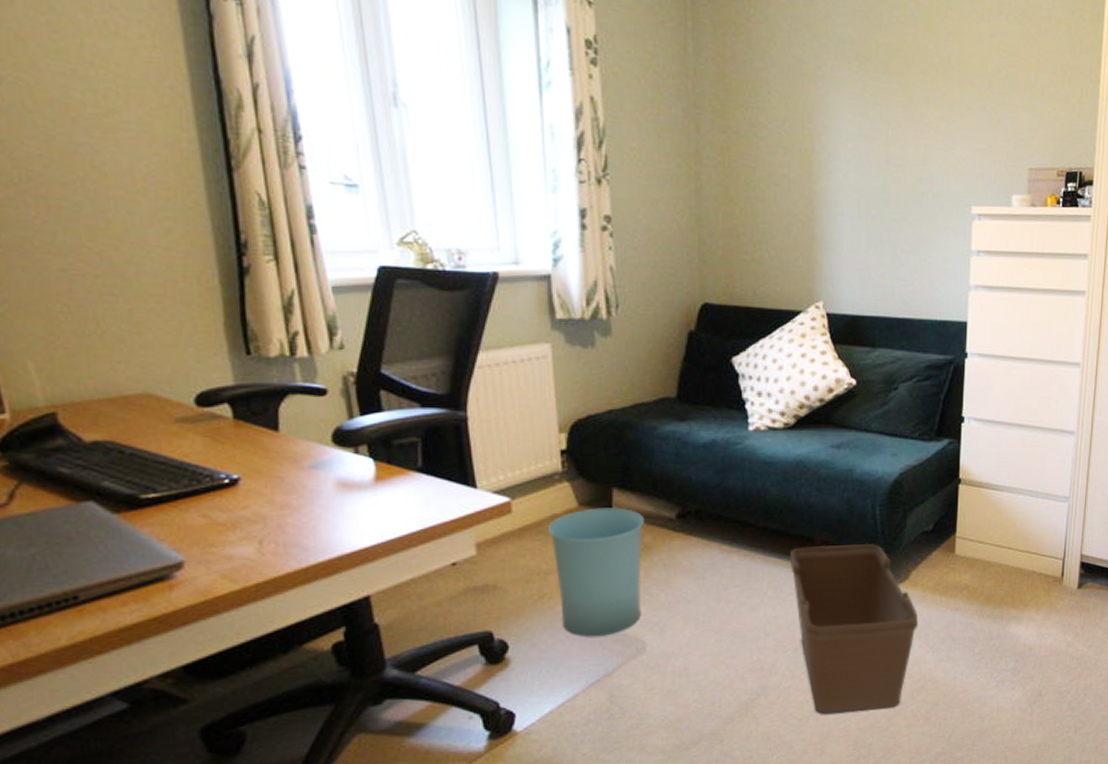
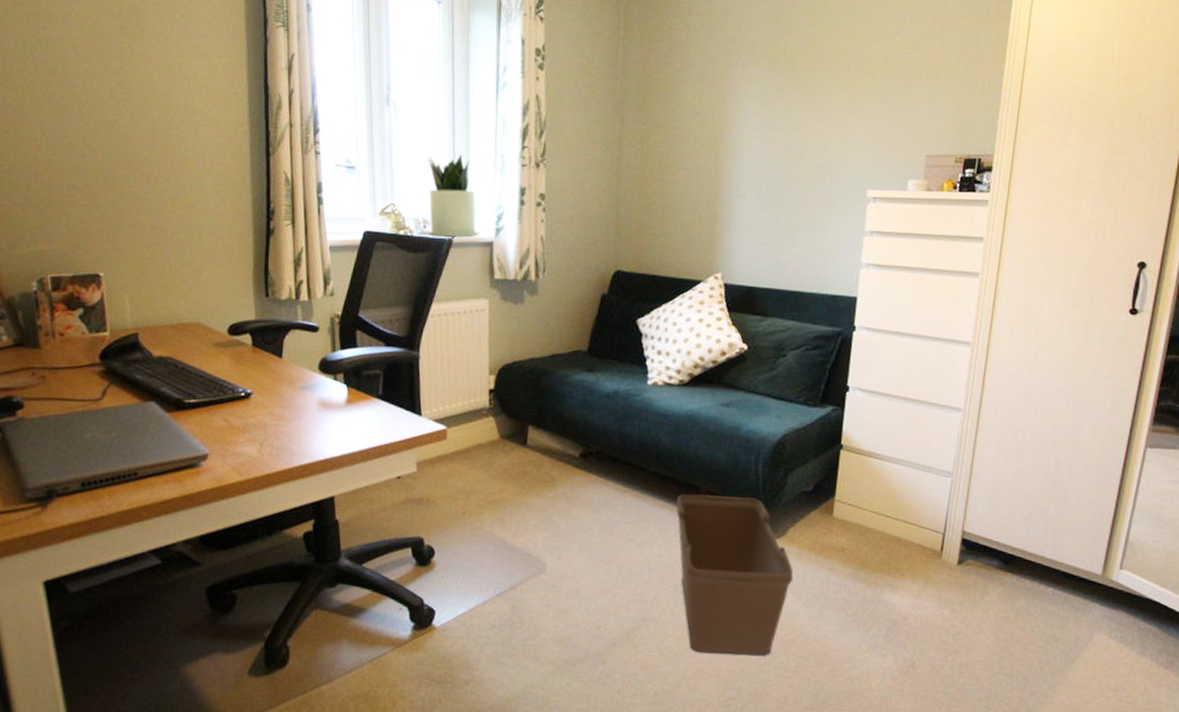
planter: none [456,170,534,272] -> present [426,155,481,238]
waste bin: present [547,507,645,637] -> none [473,441,553,554]

